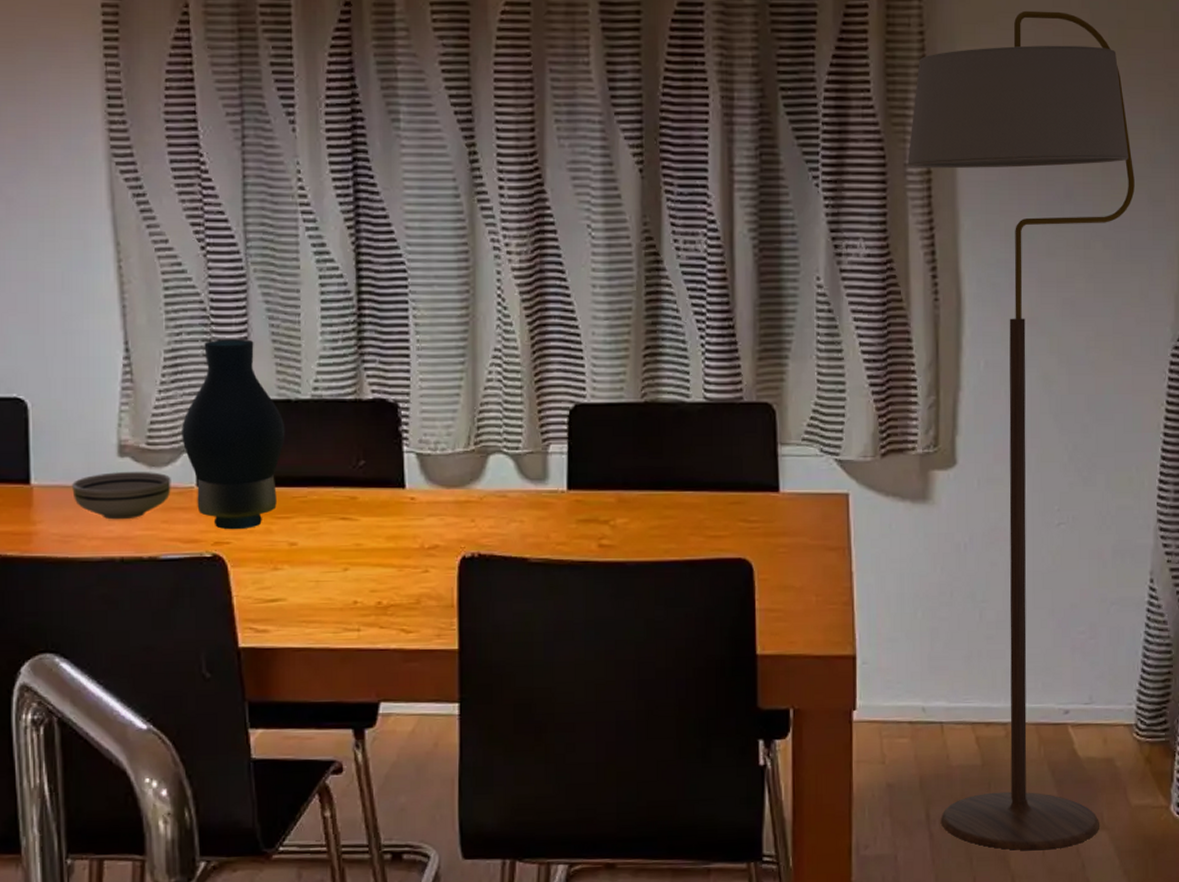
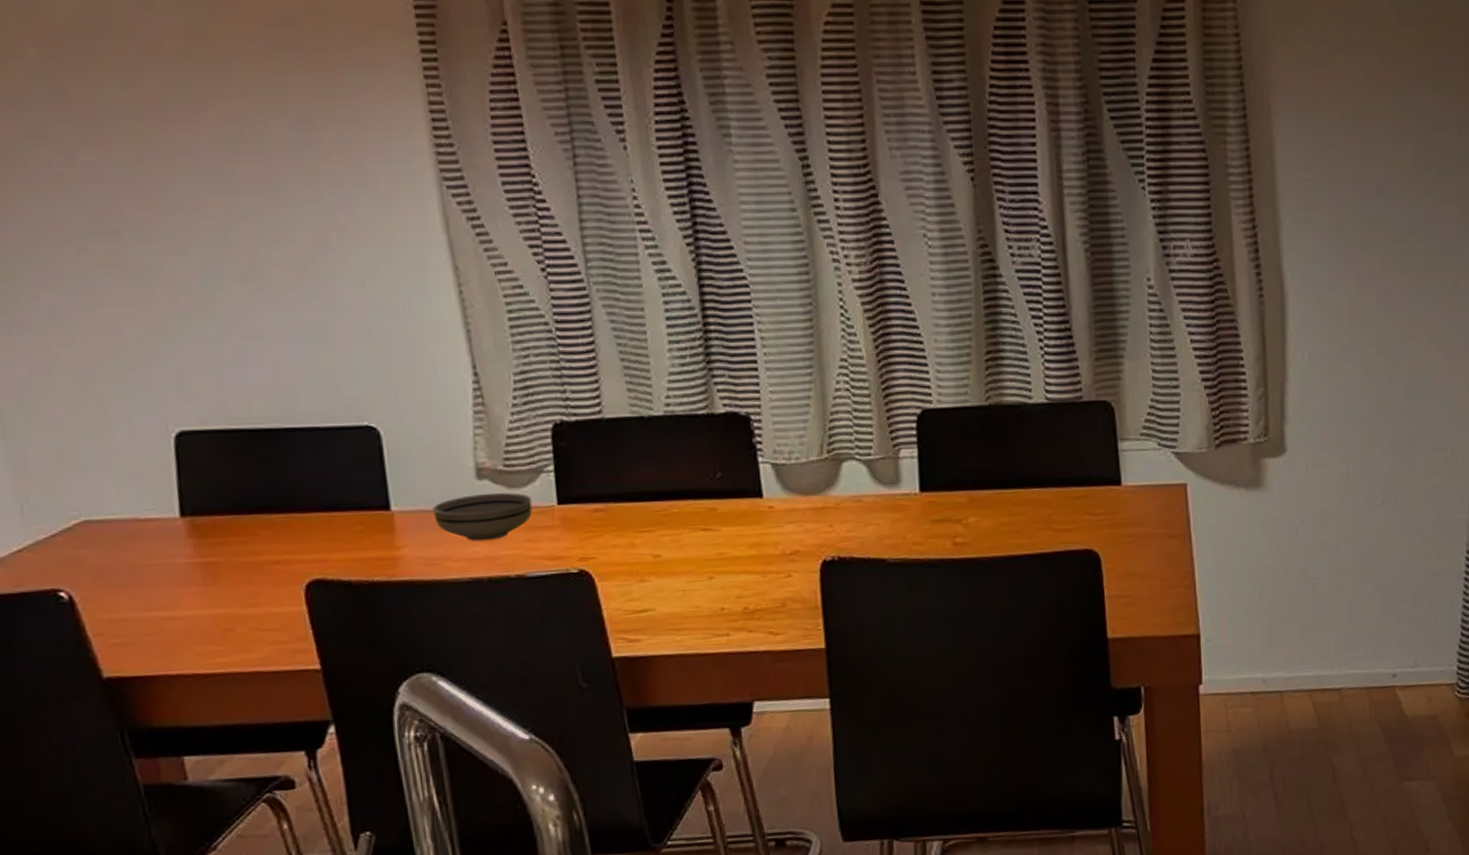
vase: present [182,339,285,530] -> none [537,359,642,546]
floor lamp: present [907,10,1135,851] -> none [1229,10,1443,803]

